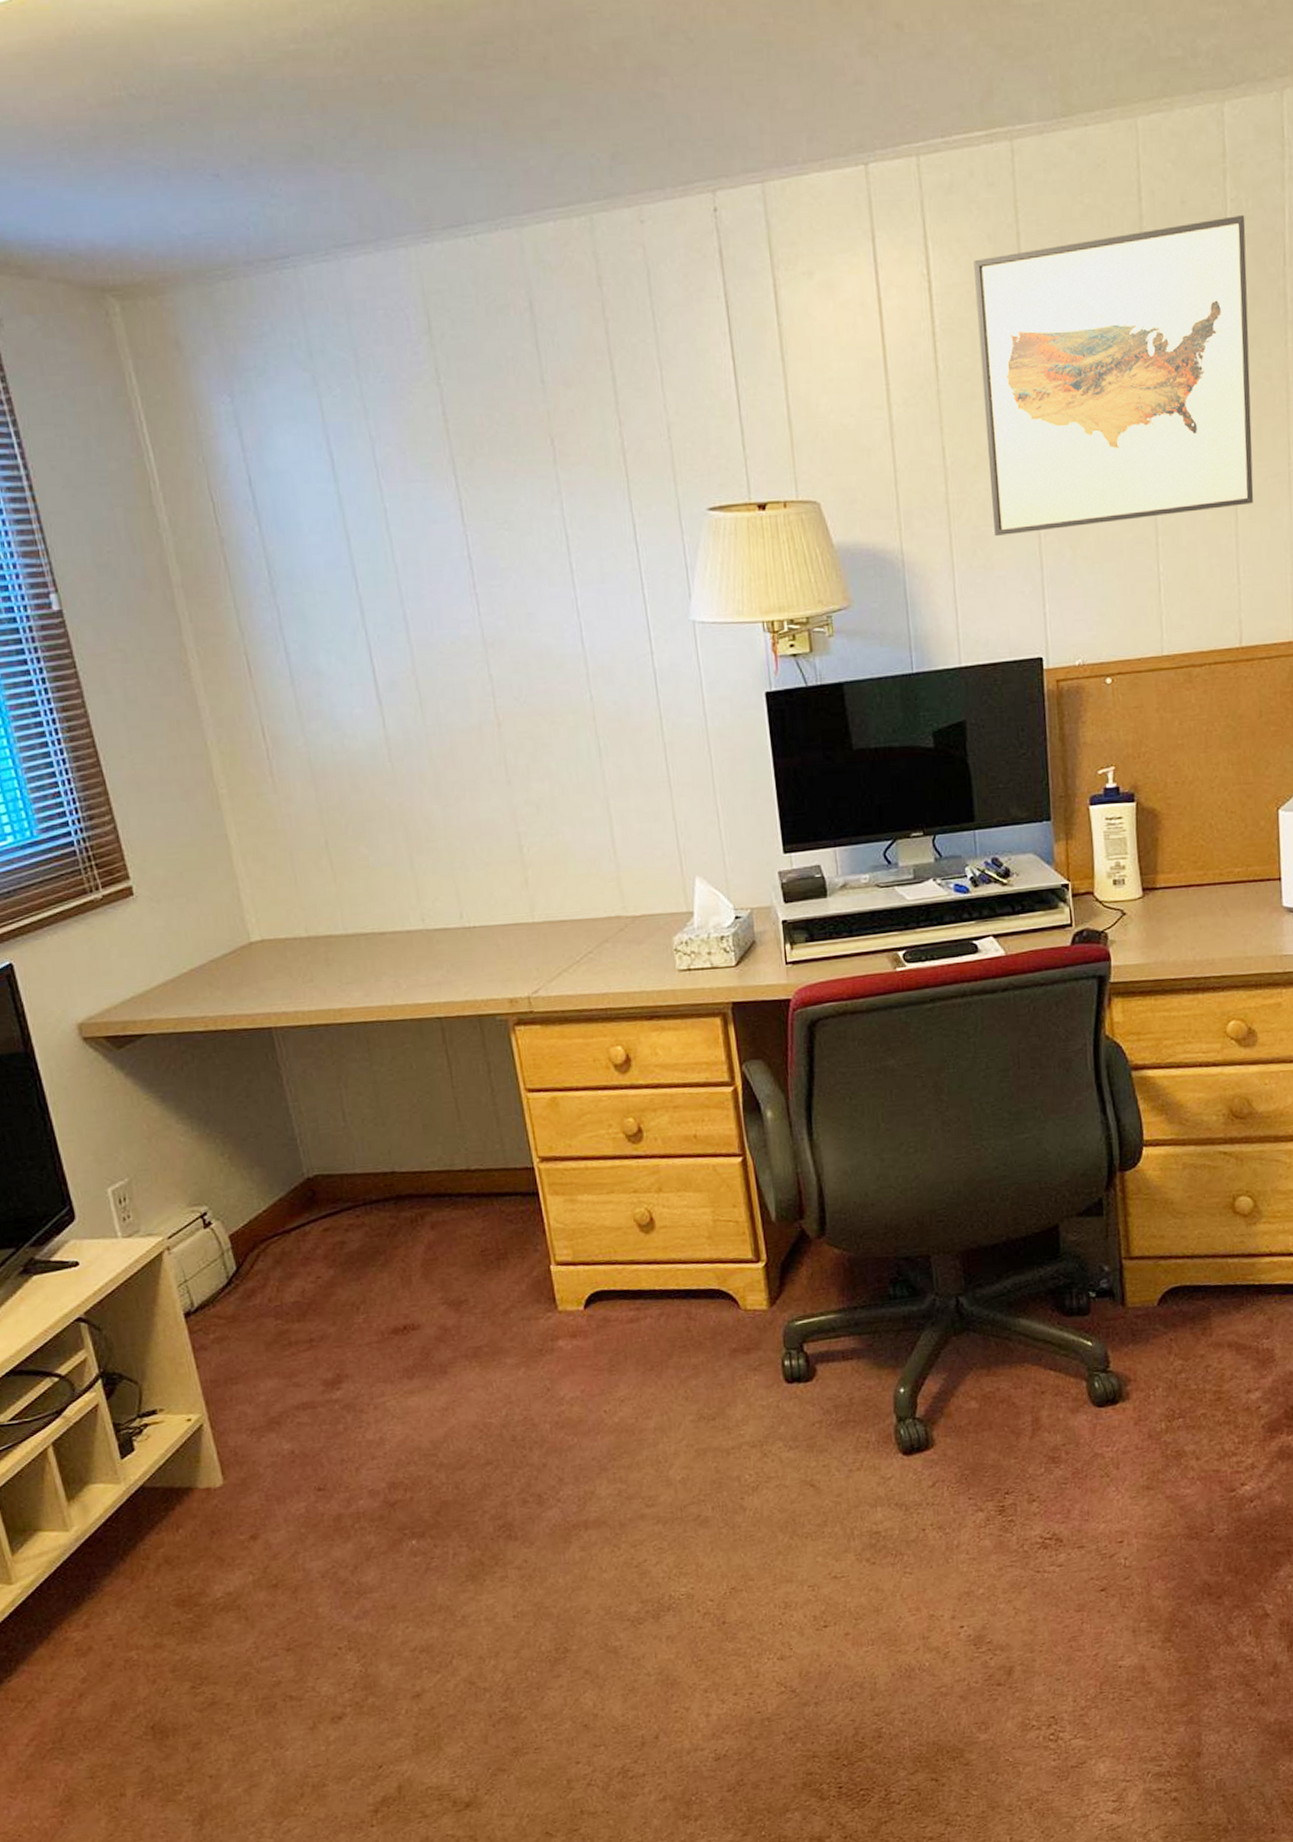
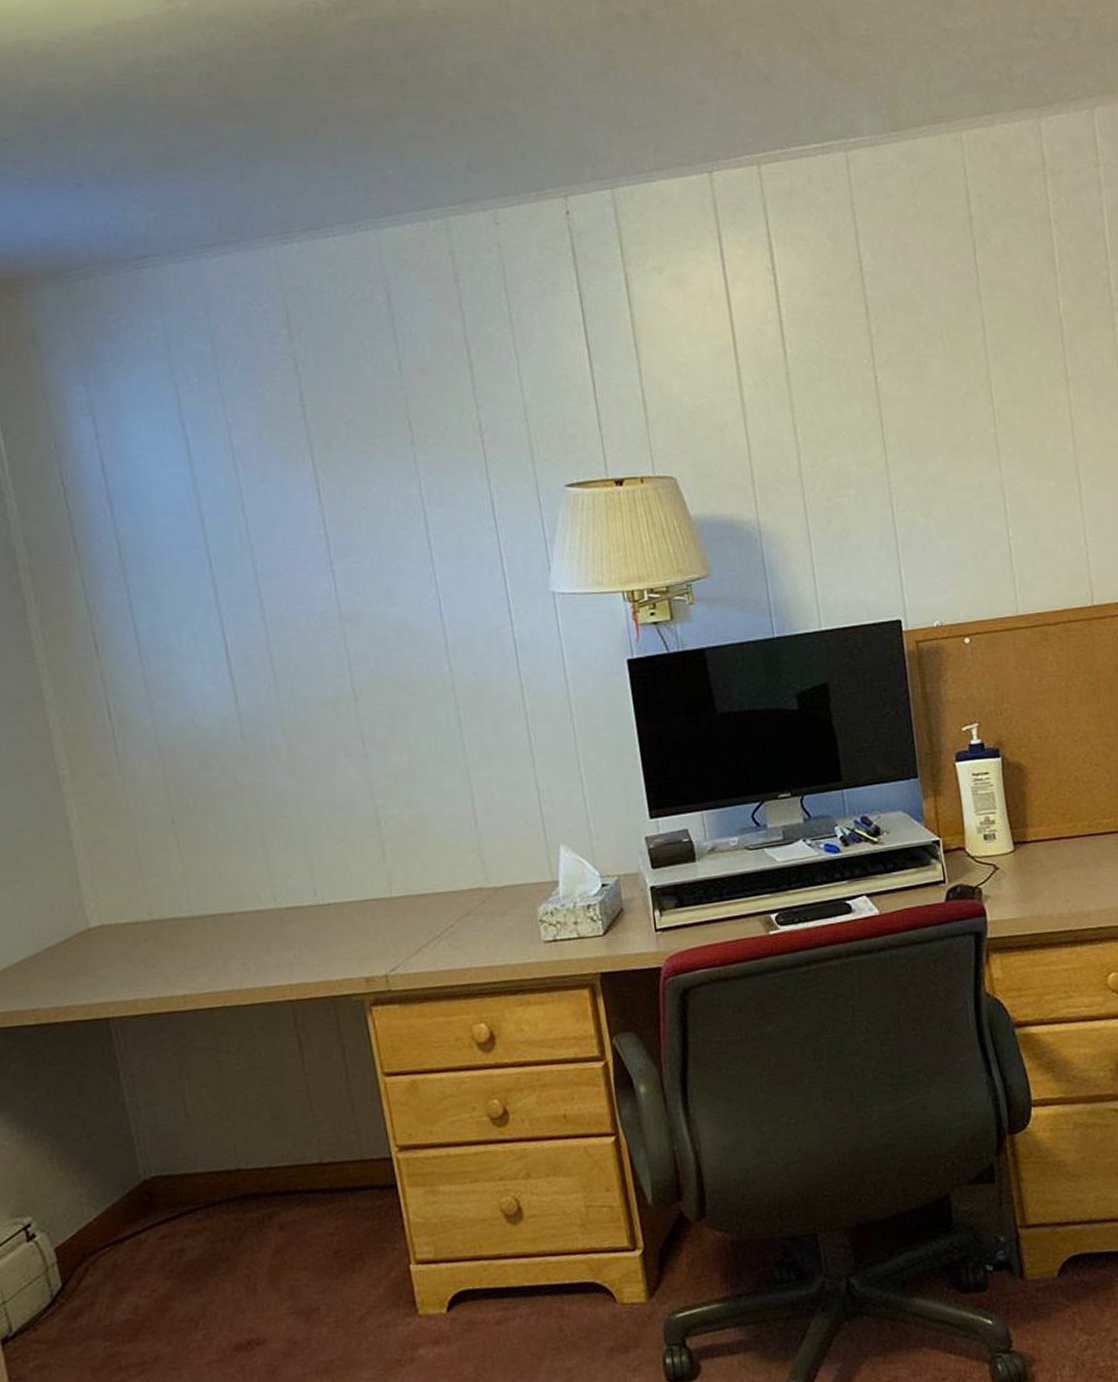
wall art: present [974,214,1254,536] -> none [816,215,1094,506]

